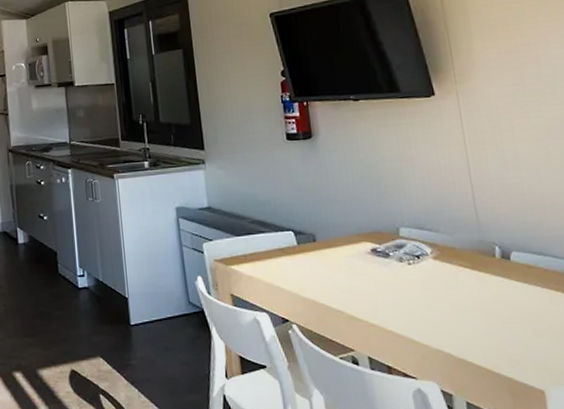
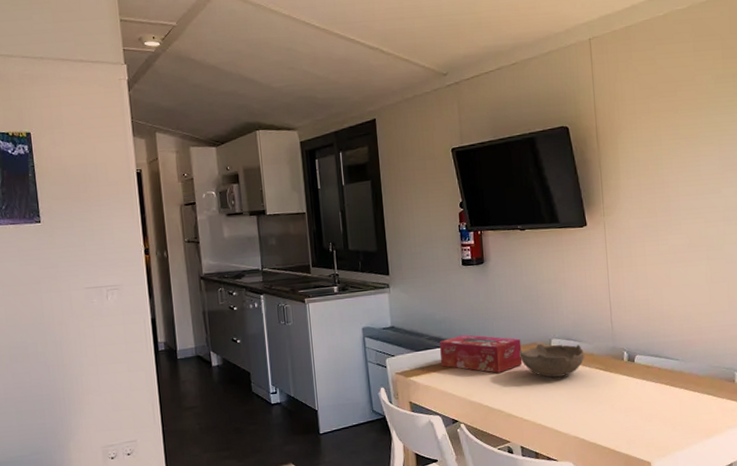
tissue box: none [264,219,365,265] -> present [440,334,523,373]
bowl: none [360,232,443,274] -> present [519,343,584,378]

